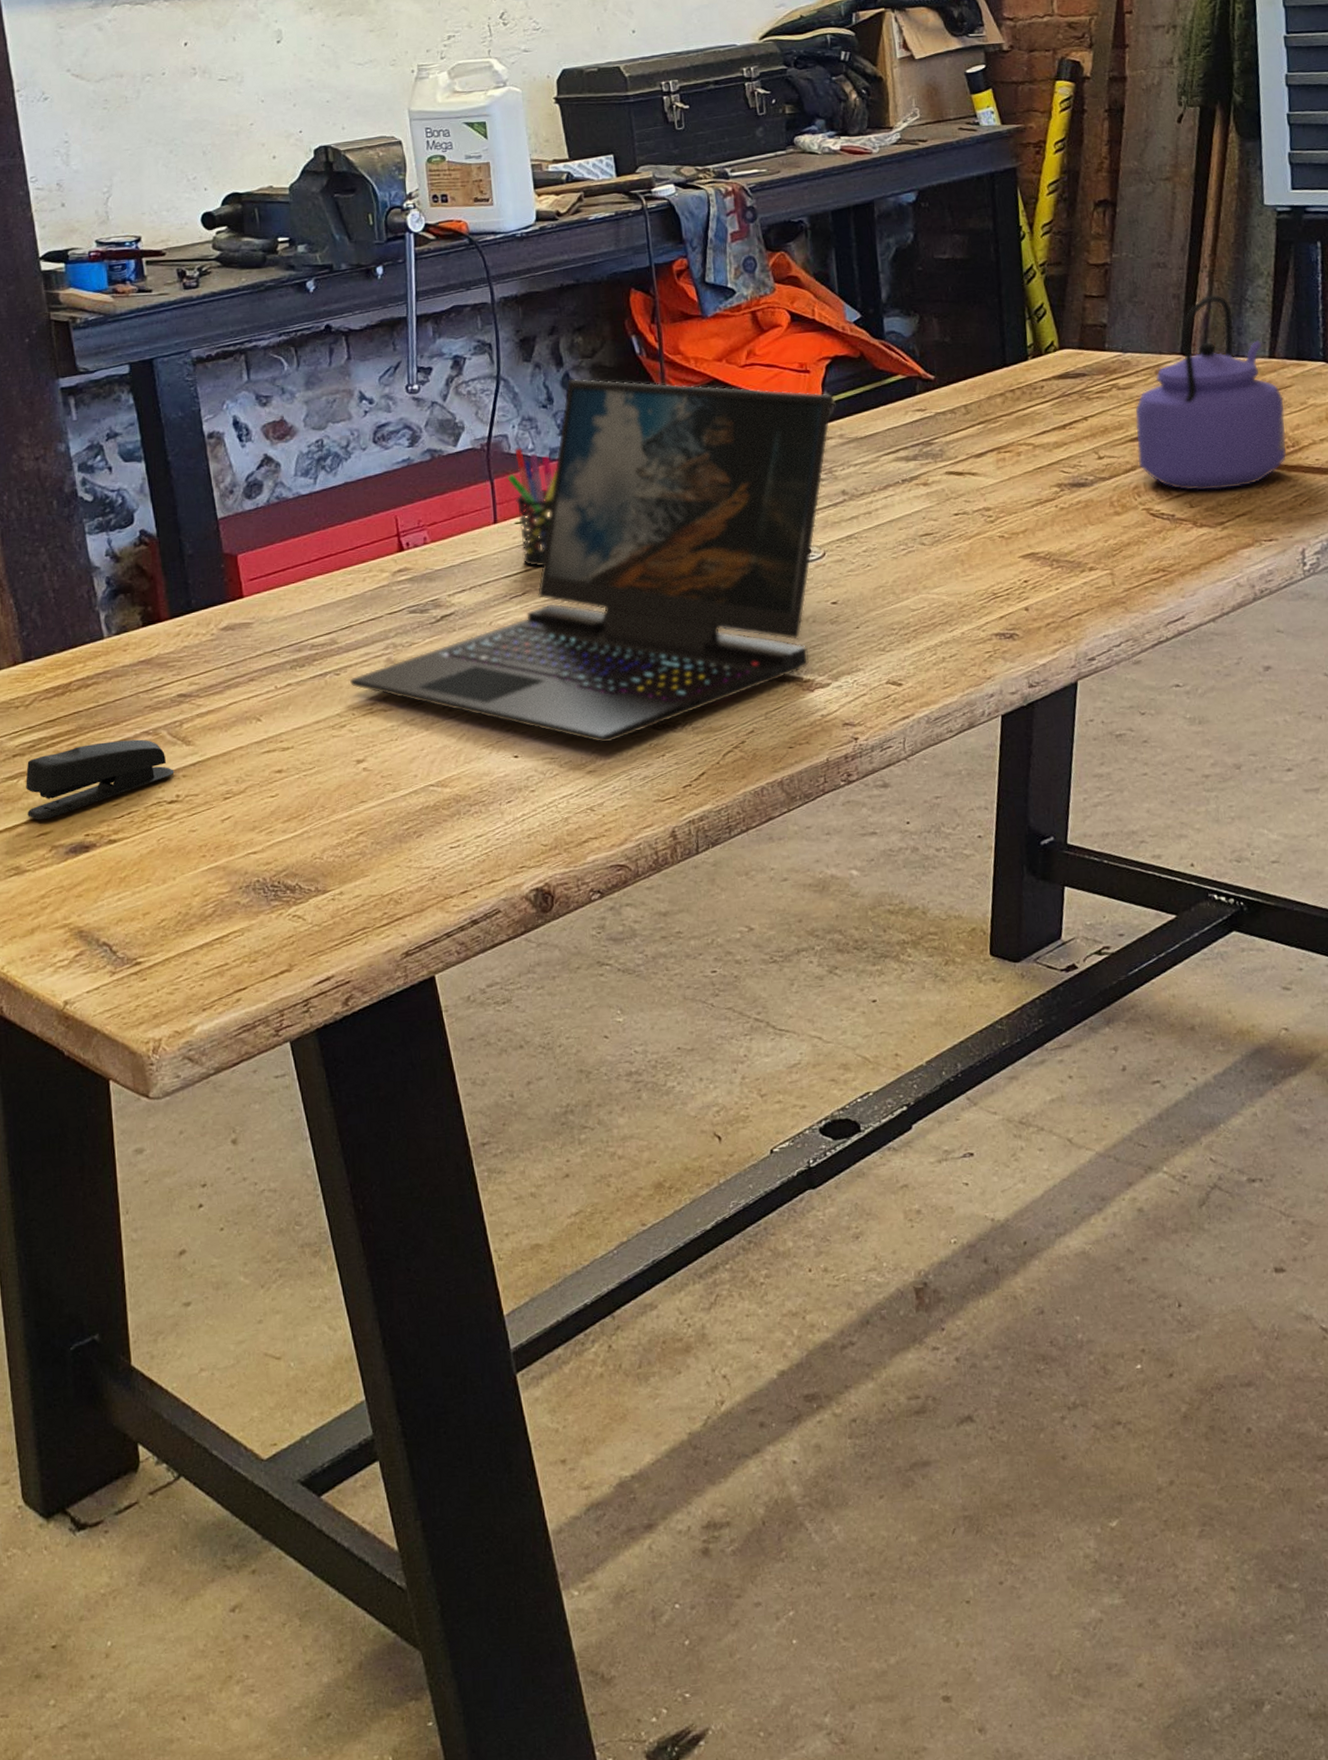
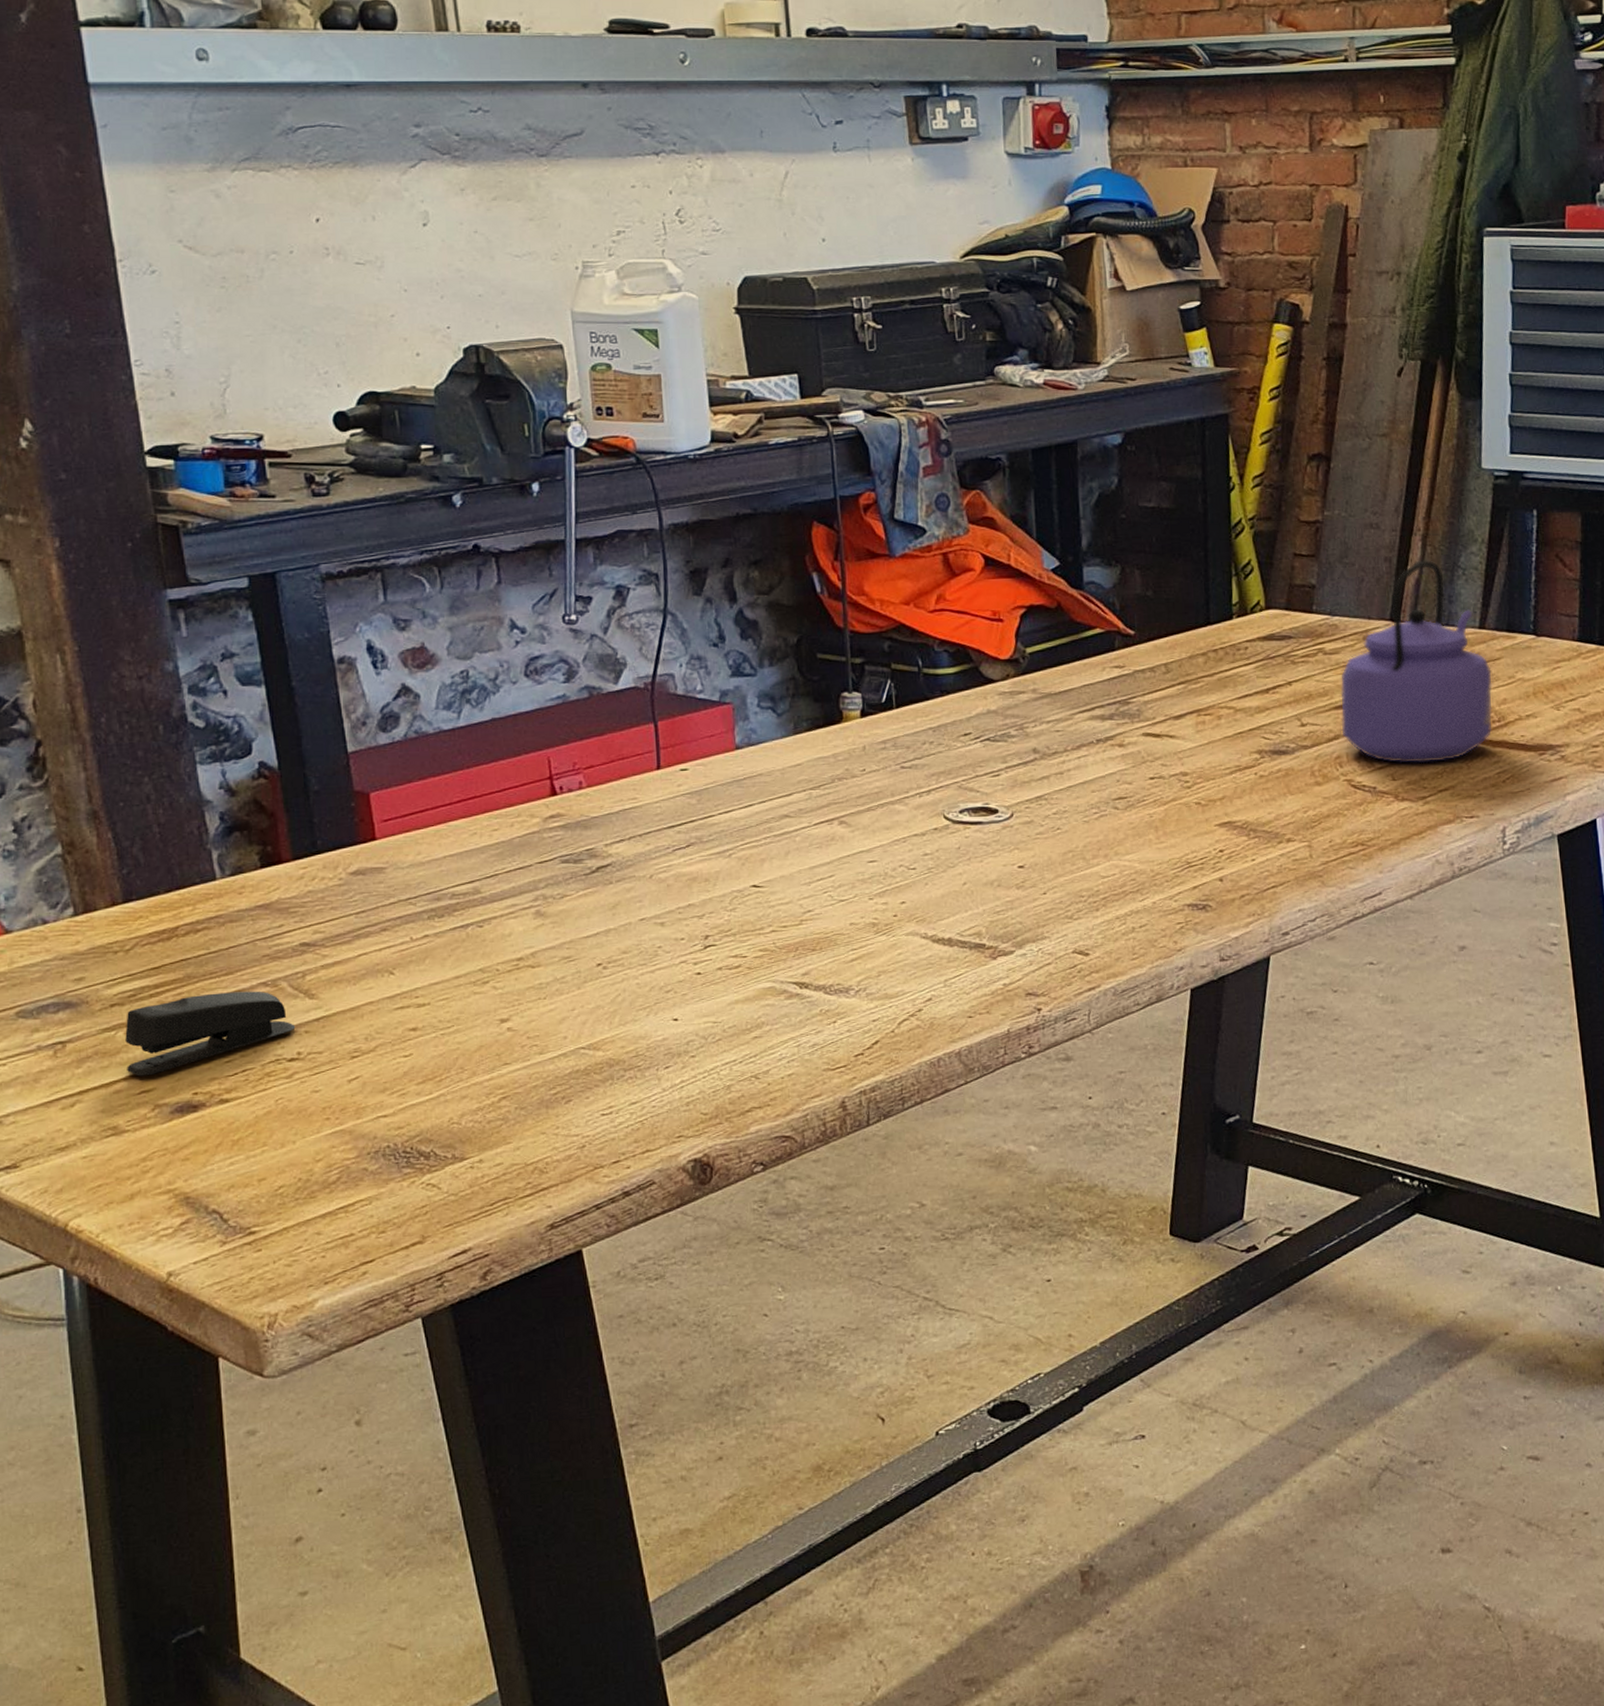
laptop: present [349,378,833,743] -> none [493,616,1027,1008]
pen holder: present [507,448,556,567] -> none [673,689,727,818]

